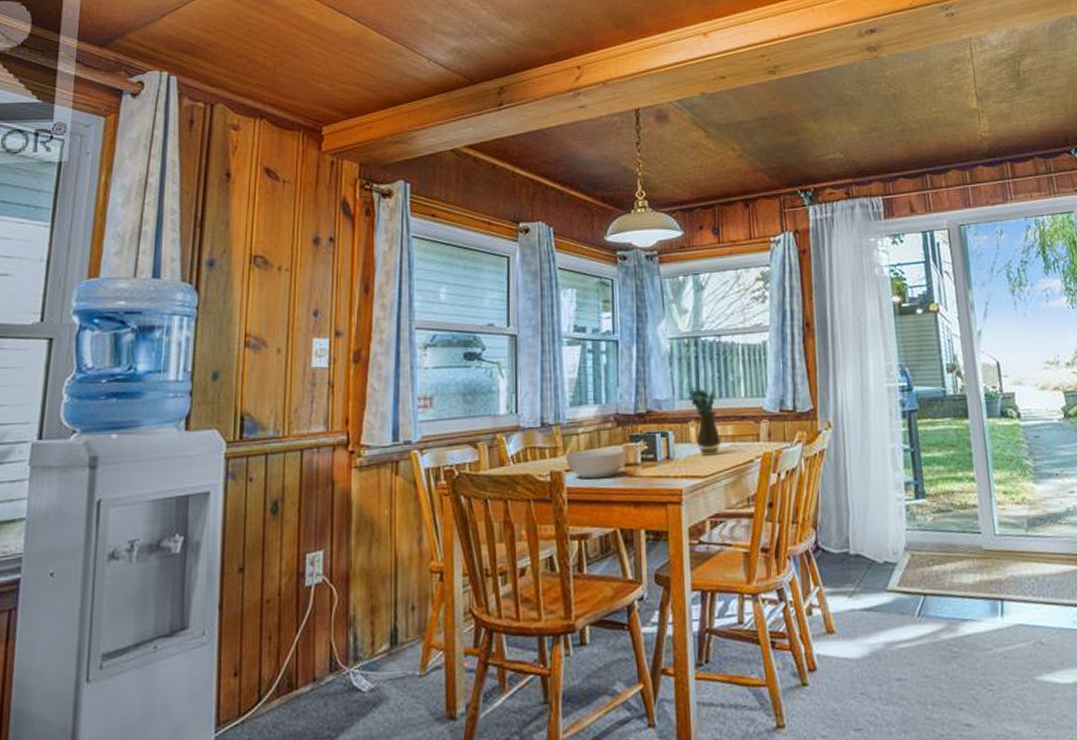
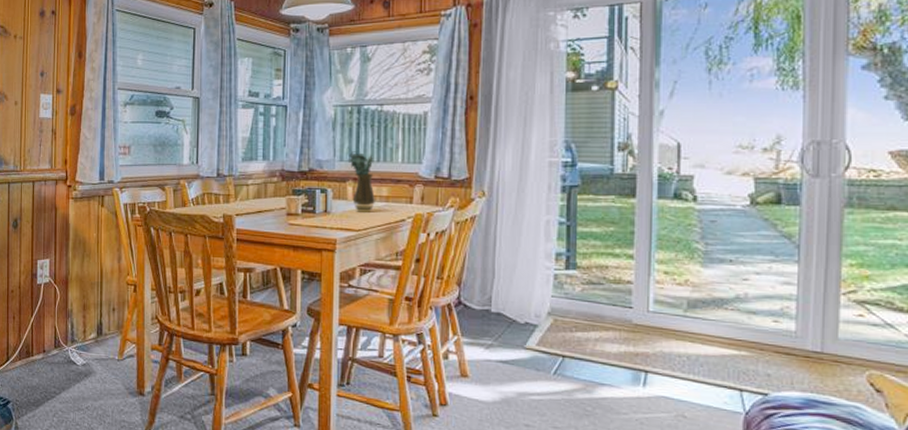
bowl: present [565,449,628,480] -> none [236,199,290,224]

